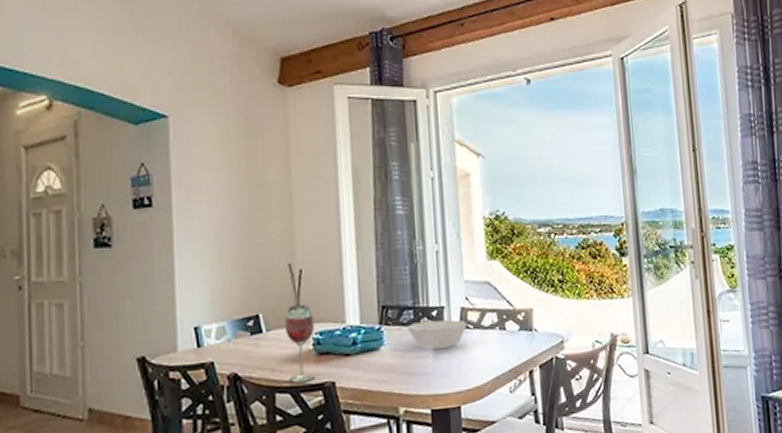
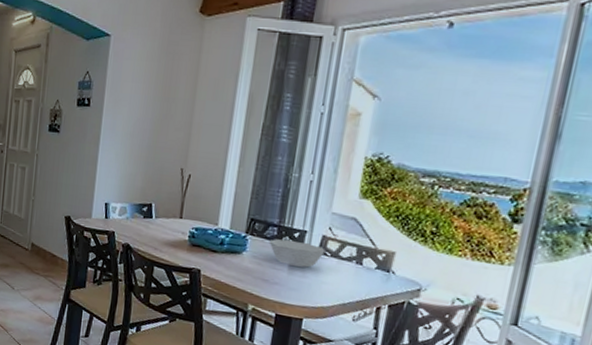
wineglass: present [284,304,315,383] -> none [166,202,194,264]

